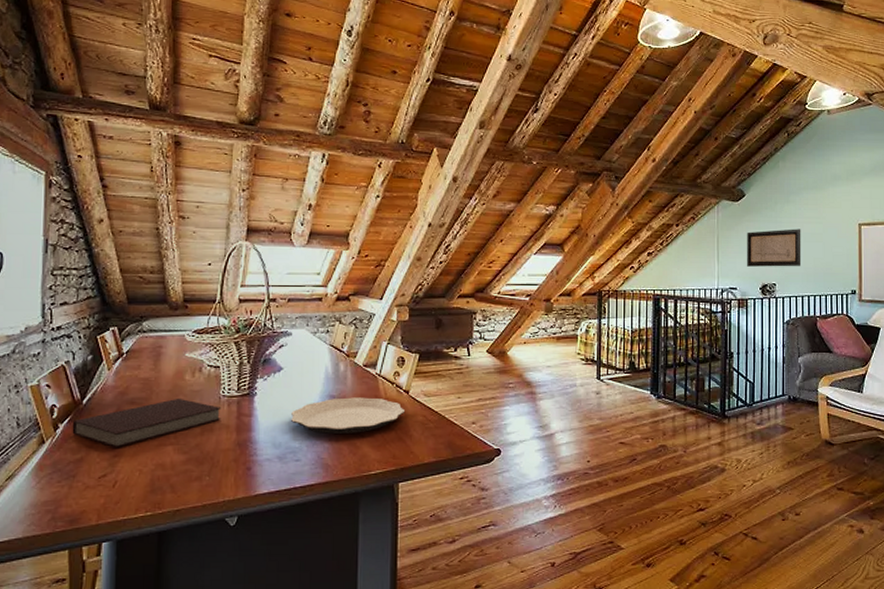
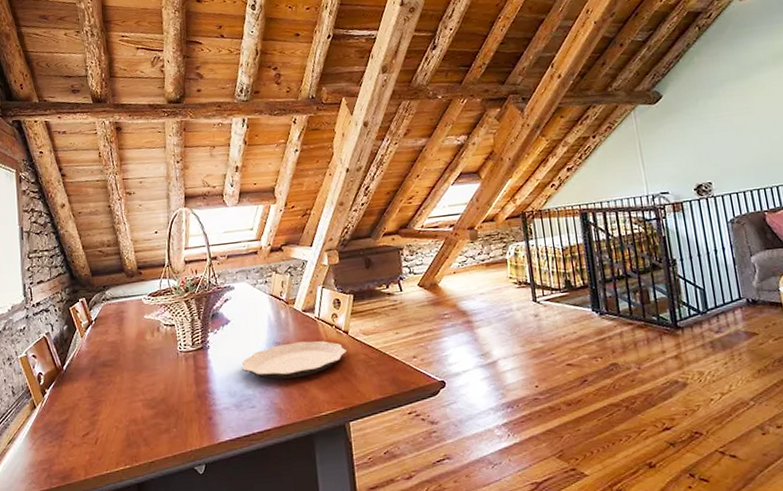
notebook: present [72,398,222,448] -> none [56,357,181,408]
wall art: present [747,229,801,267] -> none [671,122,737,169]

